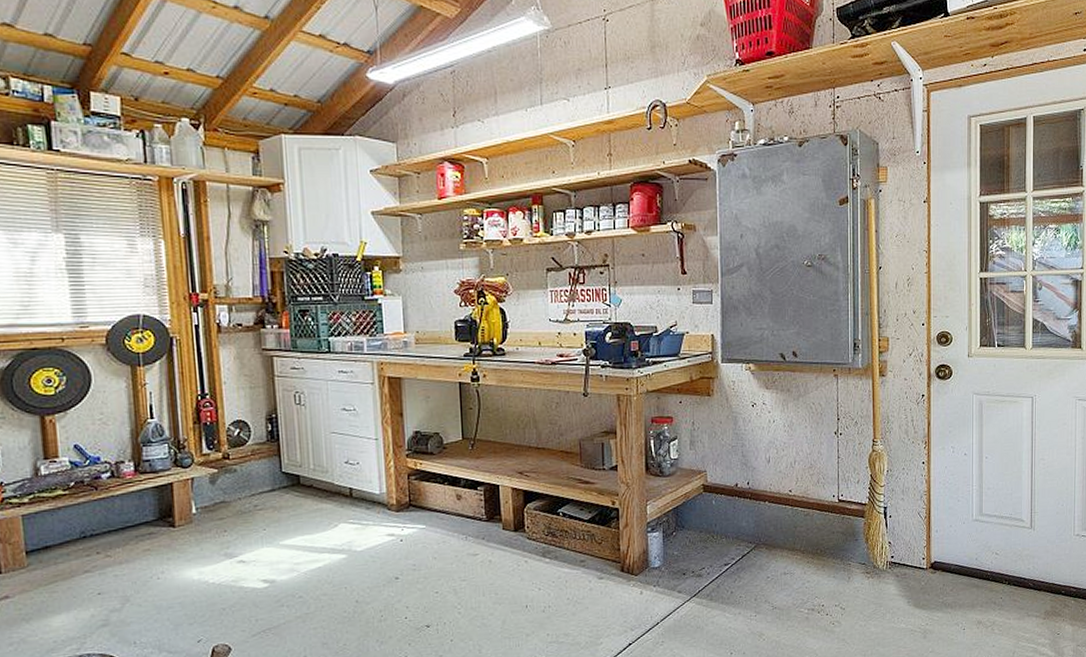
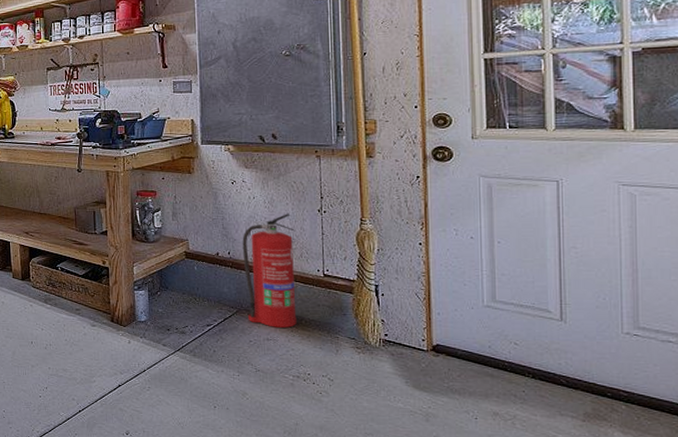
fire extinguisher: none [761,437,813,560] -> present [242,214,297,328]

